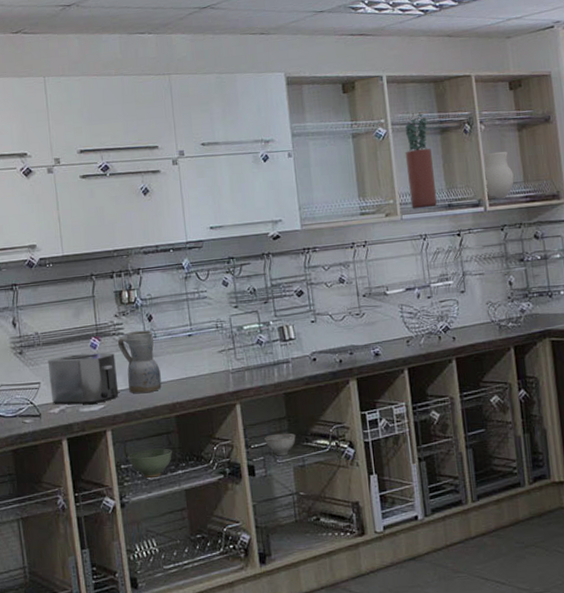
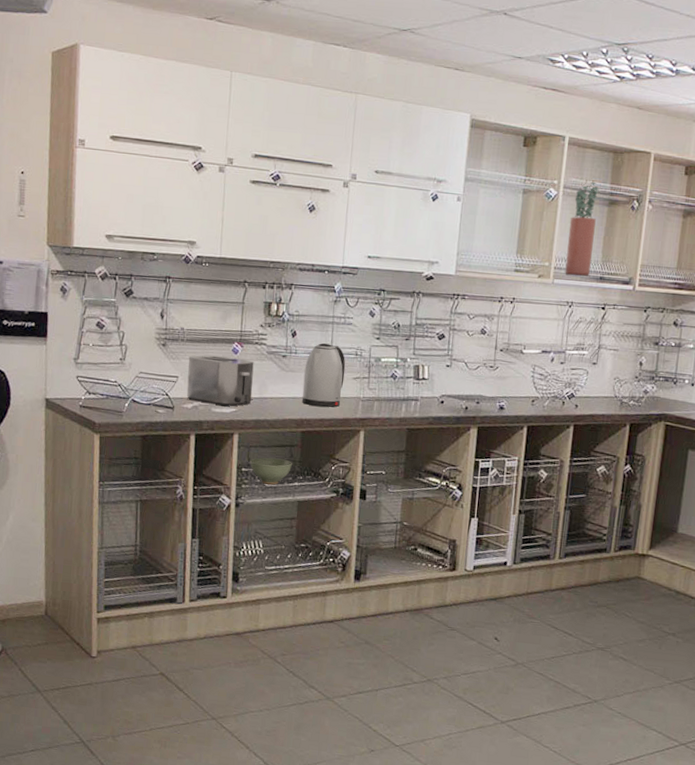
ceramic pitcher: present [117,330,162,394] -> none [258,343,295,405]
kettle: none [167,321,211,388] -> present [301,343,346,407]
bowl: present [264,433,296,456] -> none [380,464,410,487]
ceramic jug: present [483,151,514,200] -> none [639,233,669,281]

